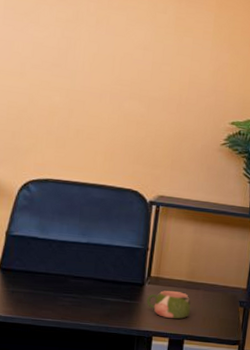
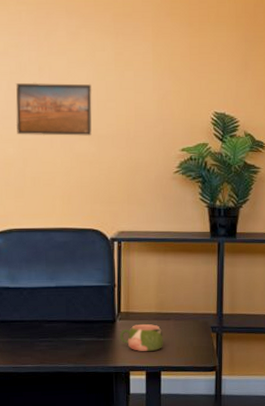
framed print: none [65,32,149,96] -> present [15,82,92,136]

